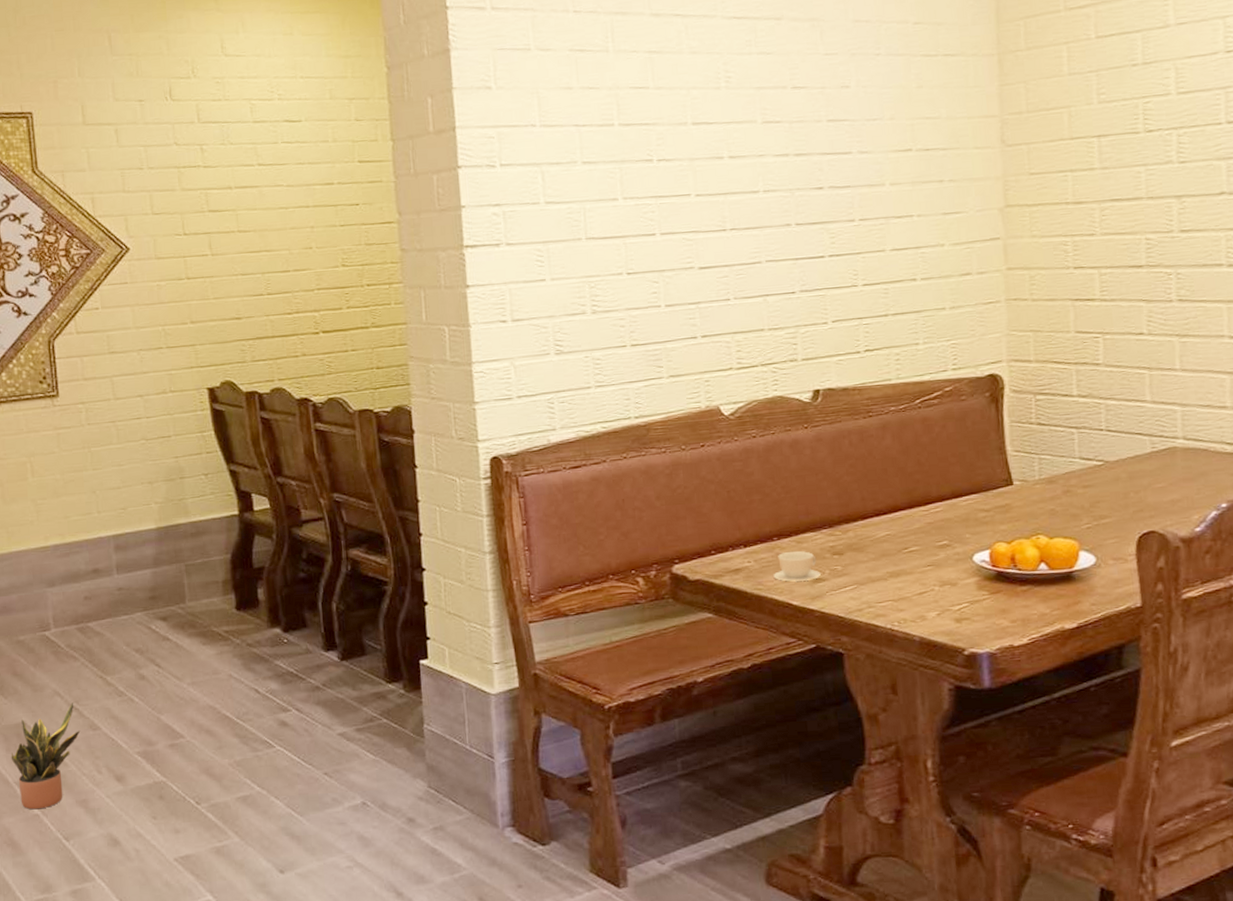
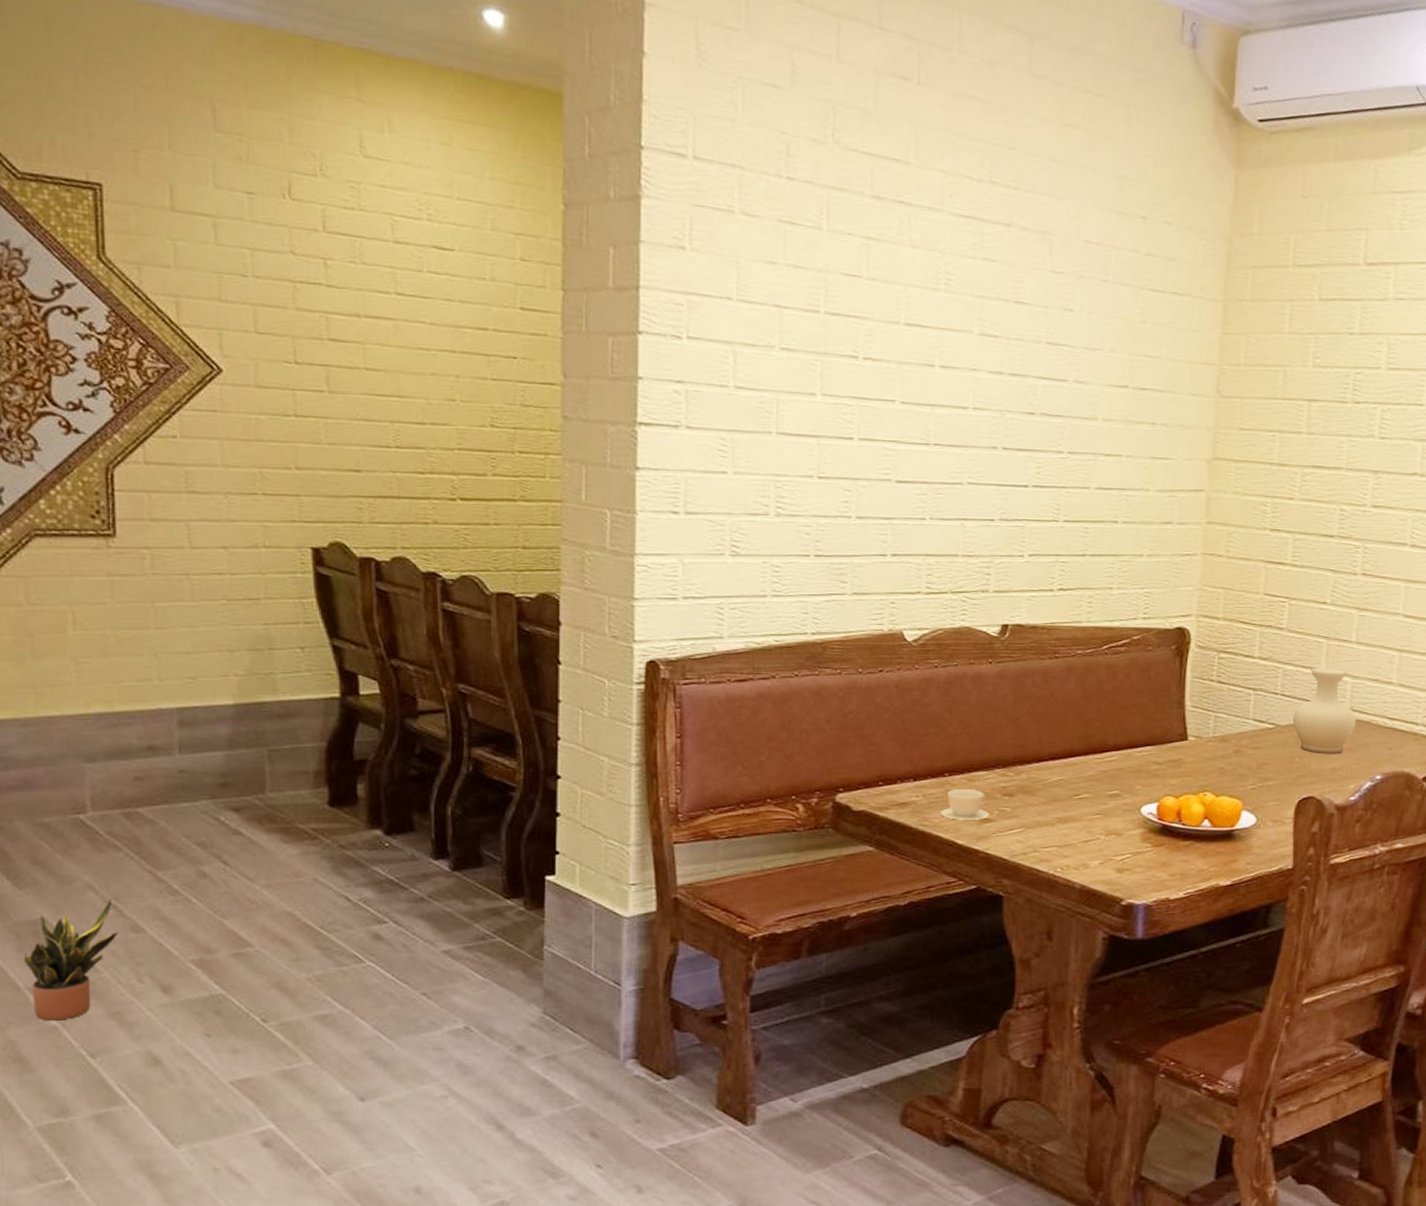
vase: none [1121,398,1192,487] -> present [1292,667,1356,754]

